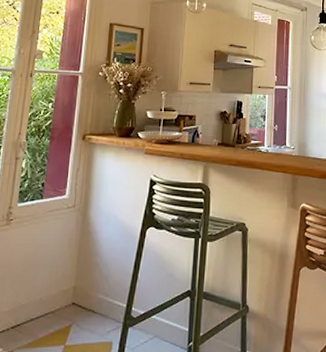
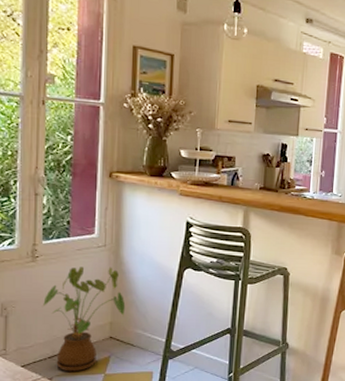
house plant: none [10,228,90,343] -> present [42,267,126,372]

